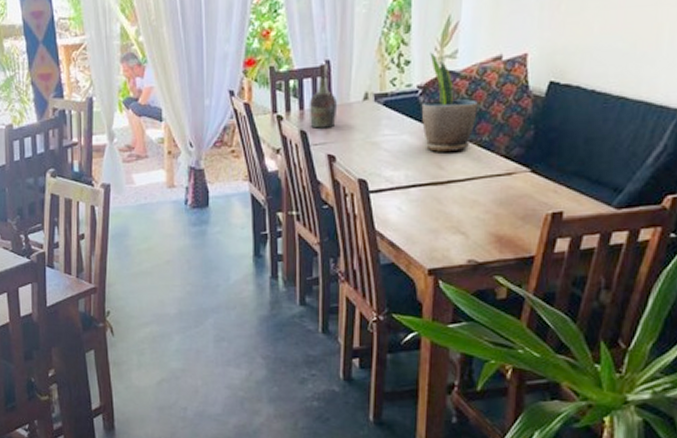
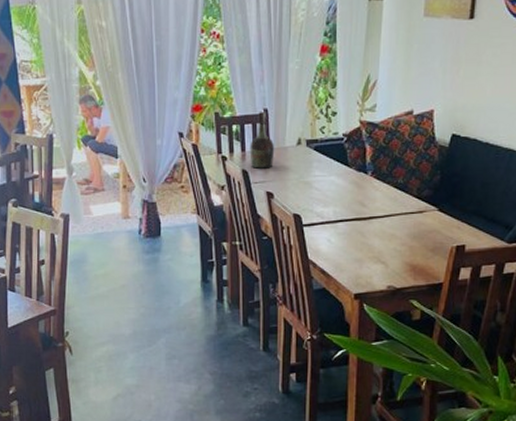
potted plant: present [422,52,478,152] -> none [347,105,394,192]

